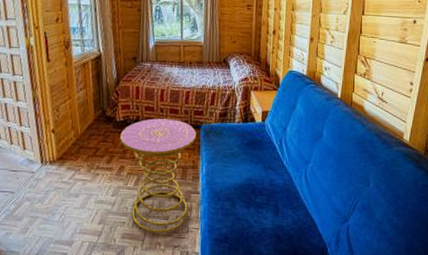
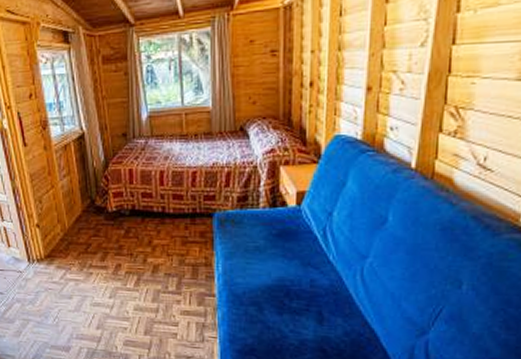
side table: present [120,118,196,233] -> none [114,207,208,342]

